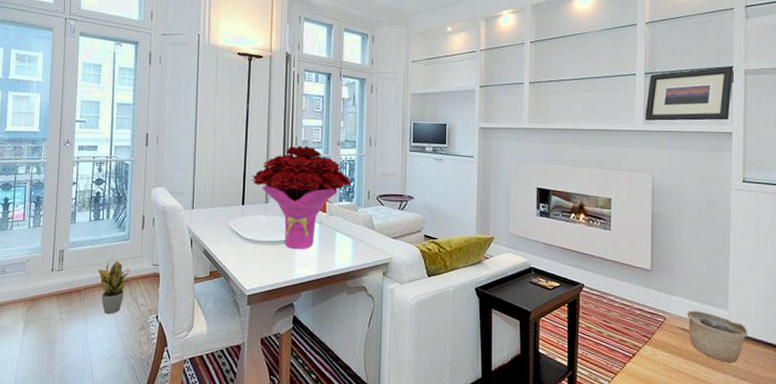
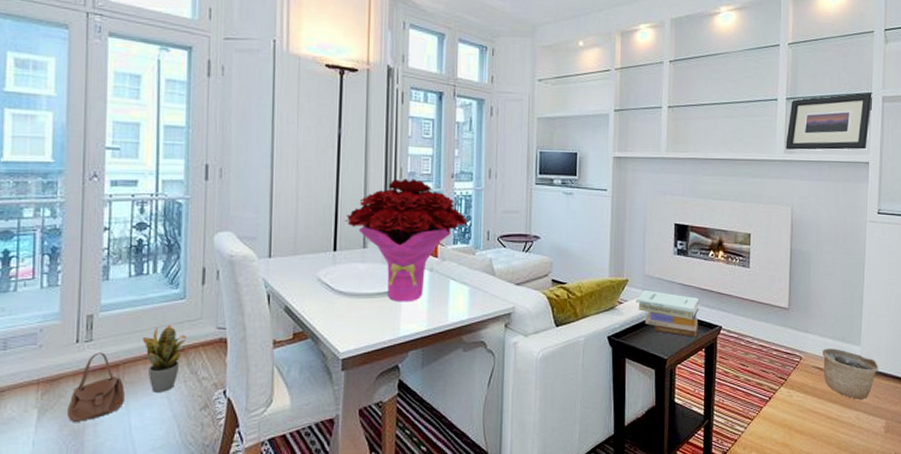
handbag: none [43,279,84,334] -> present [66,352,125,423]
books: none [501,247,562,293] -> present [636,289,700,337]

